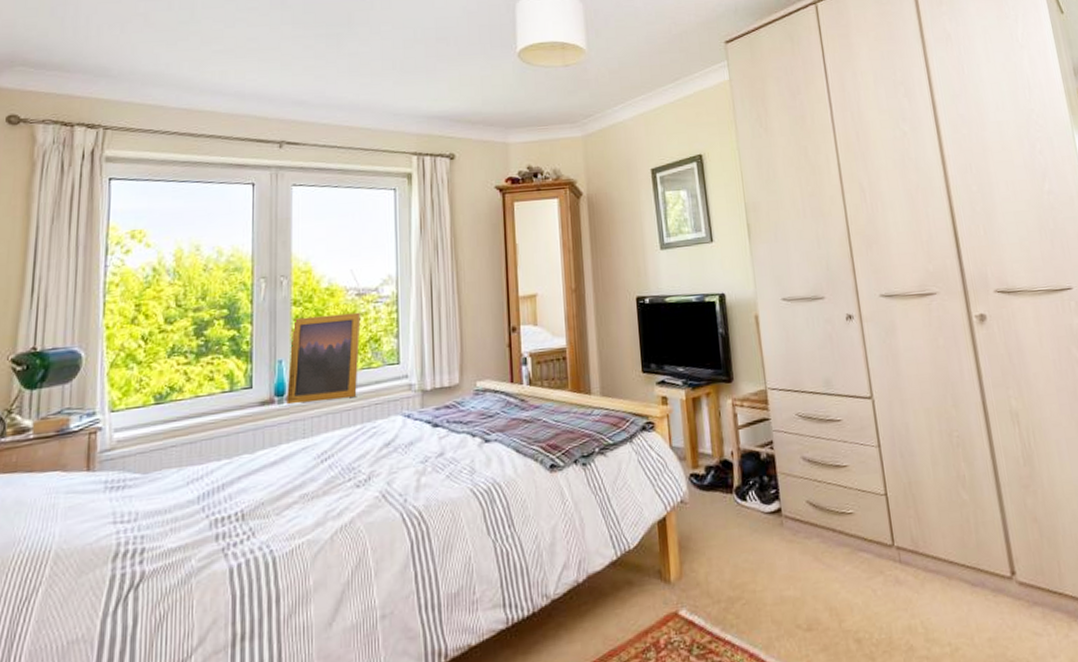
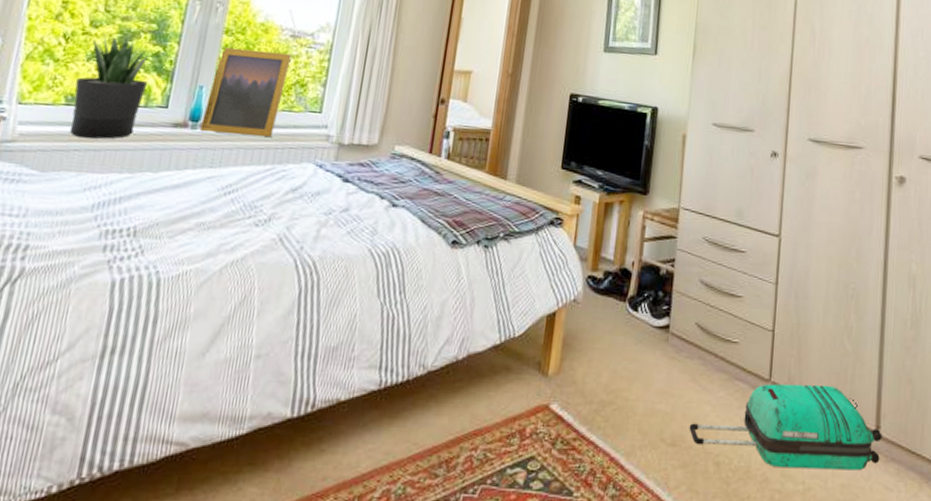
planter: none [160,326,230,433] -> present [70,31,149,139]
suitcase: none [822,539,1022,633] -> present [689,384,882,471]

